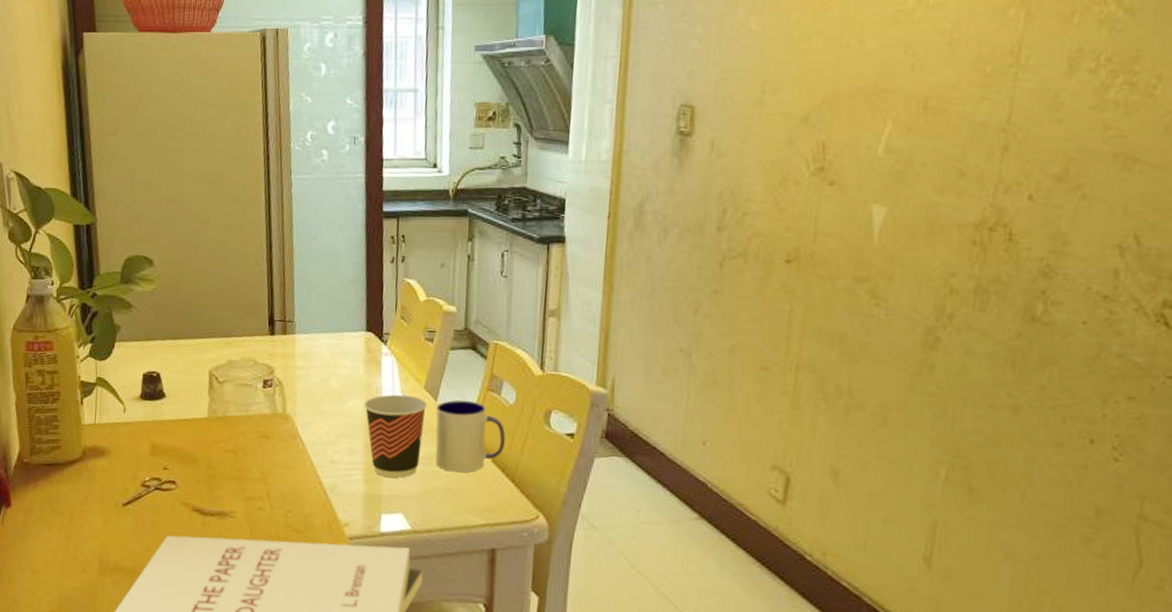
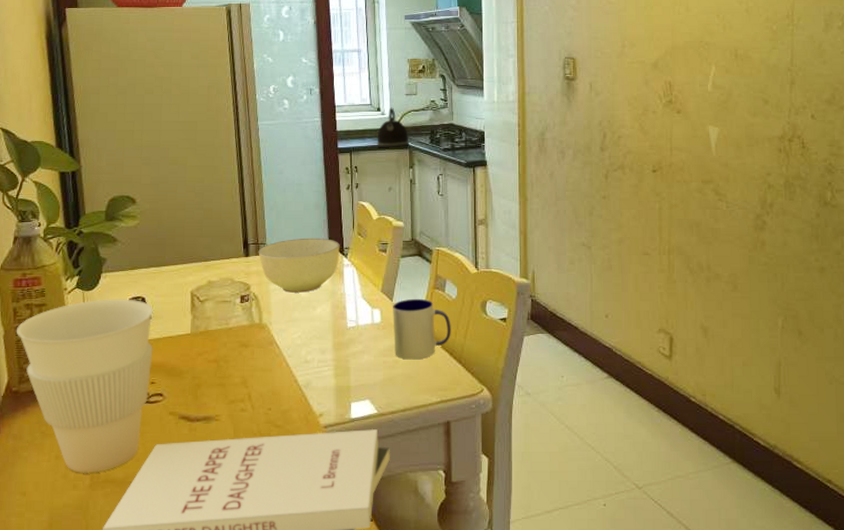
cup: none [27,371,169,559] -> present [16,299,154,474]
bowl: none [285,318,379,382] -> present [258,238,340,293]
cup: present [364,394,428,478] -> none [331,298,385,369]
kettle: none [430,163,470,216] -> present [377,107,409,149]

